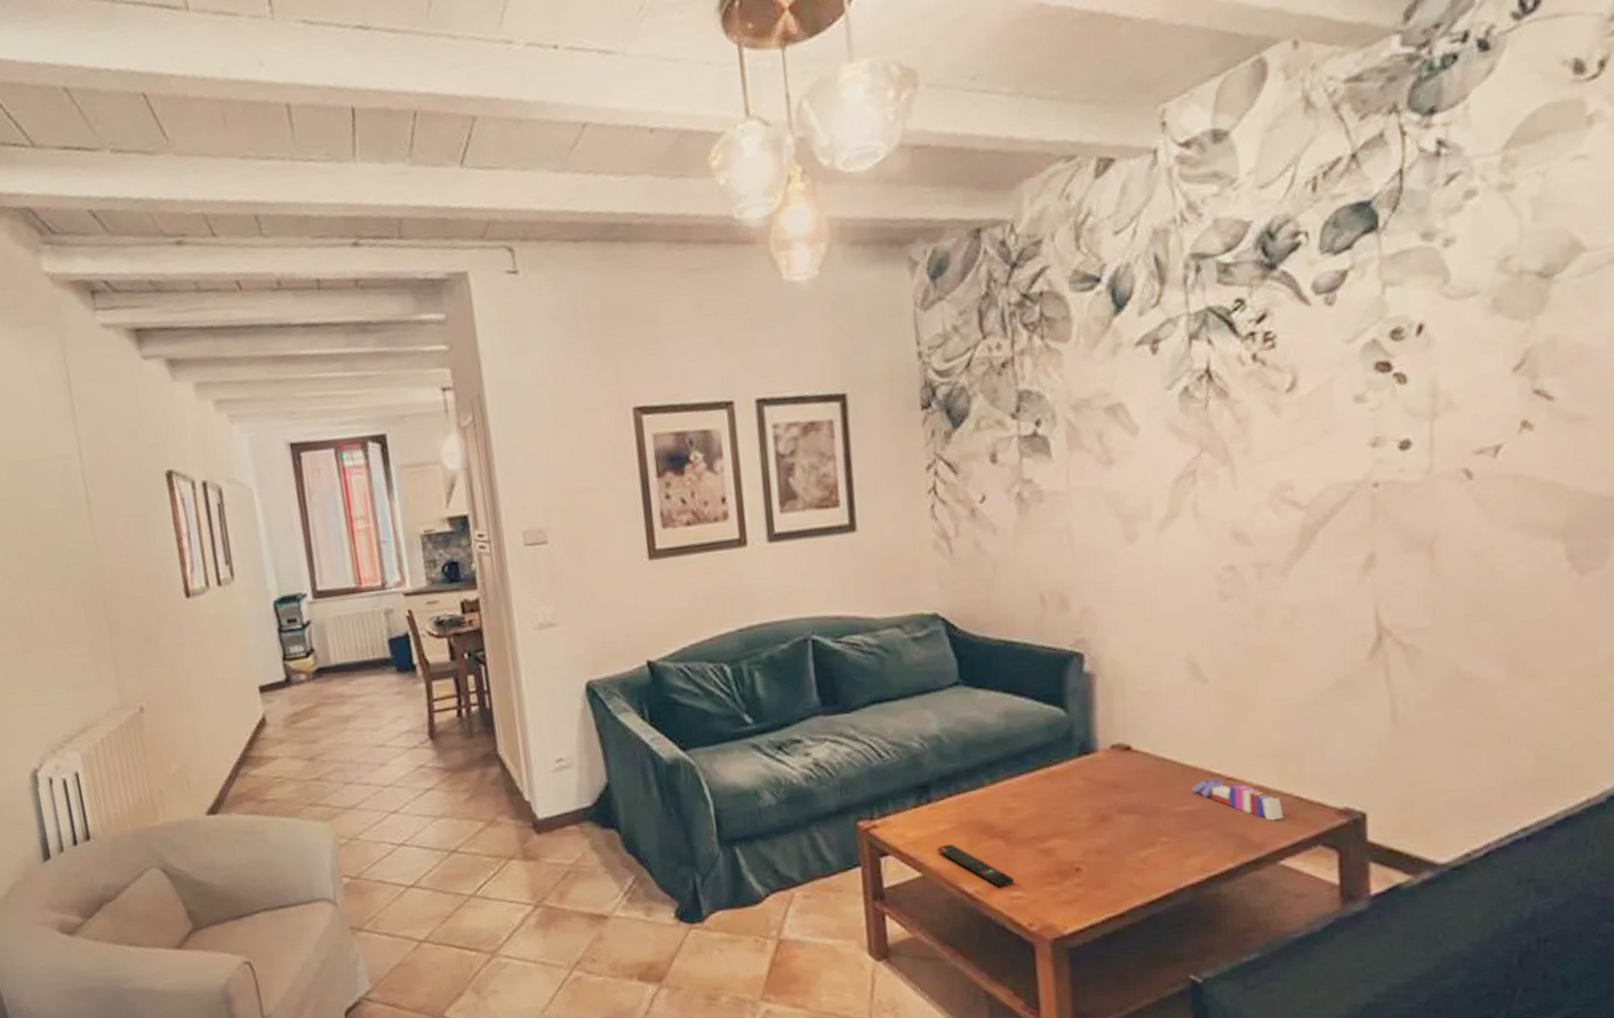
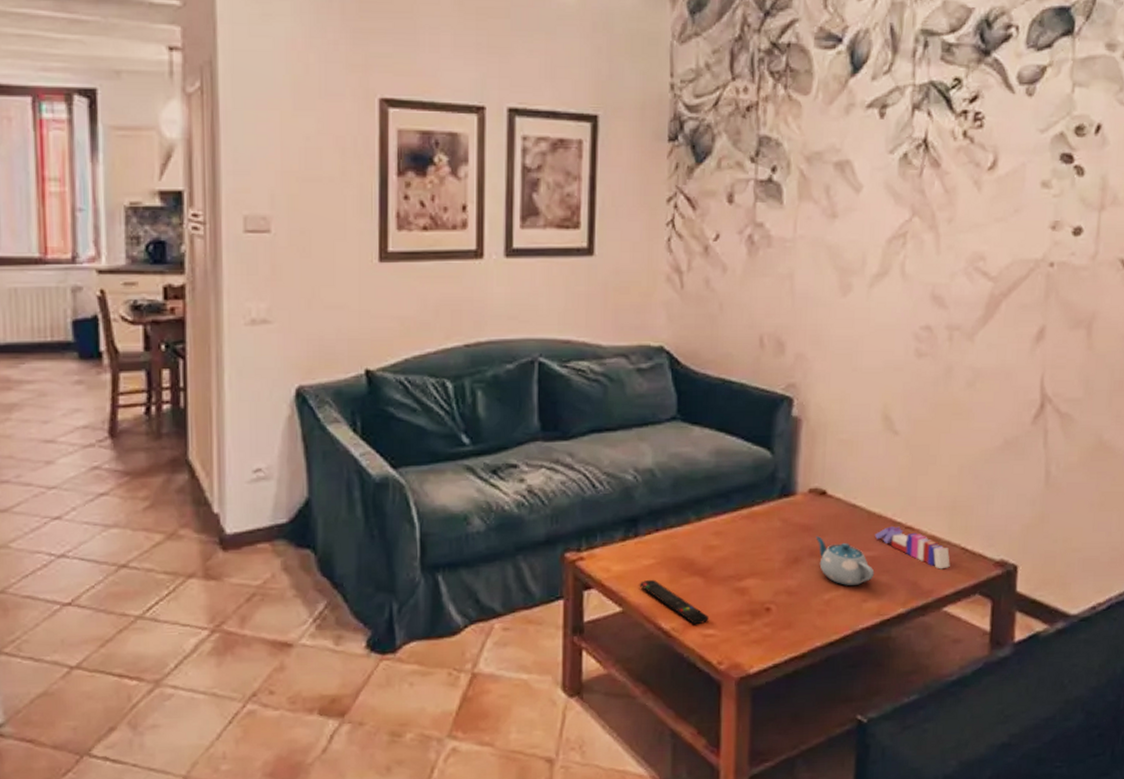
teapot: none [1123,793,1195,843] -> present [815,536,875,586]

